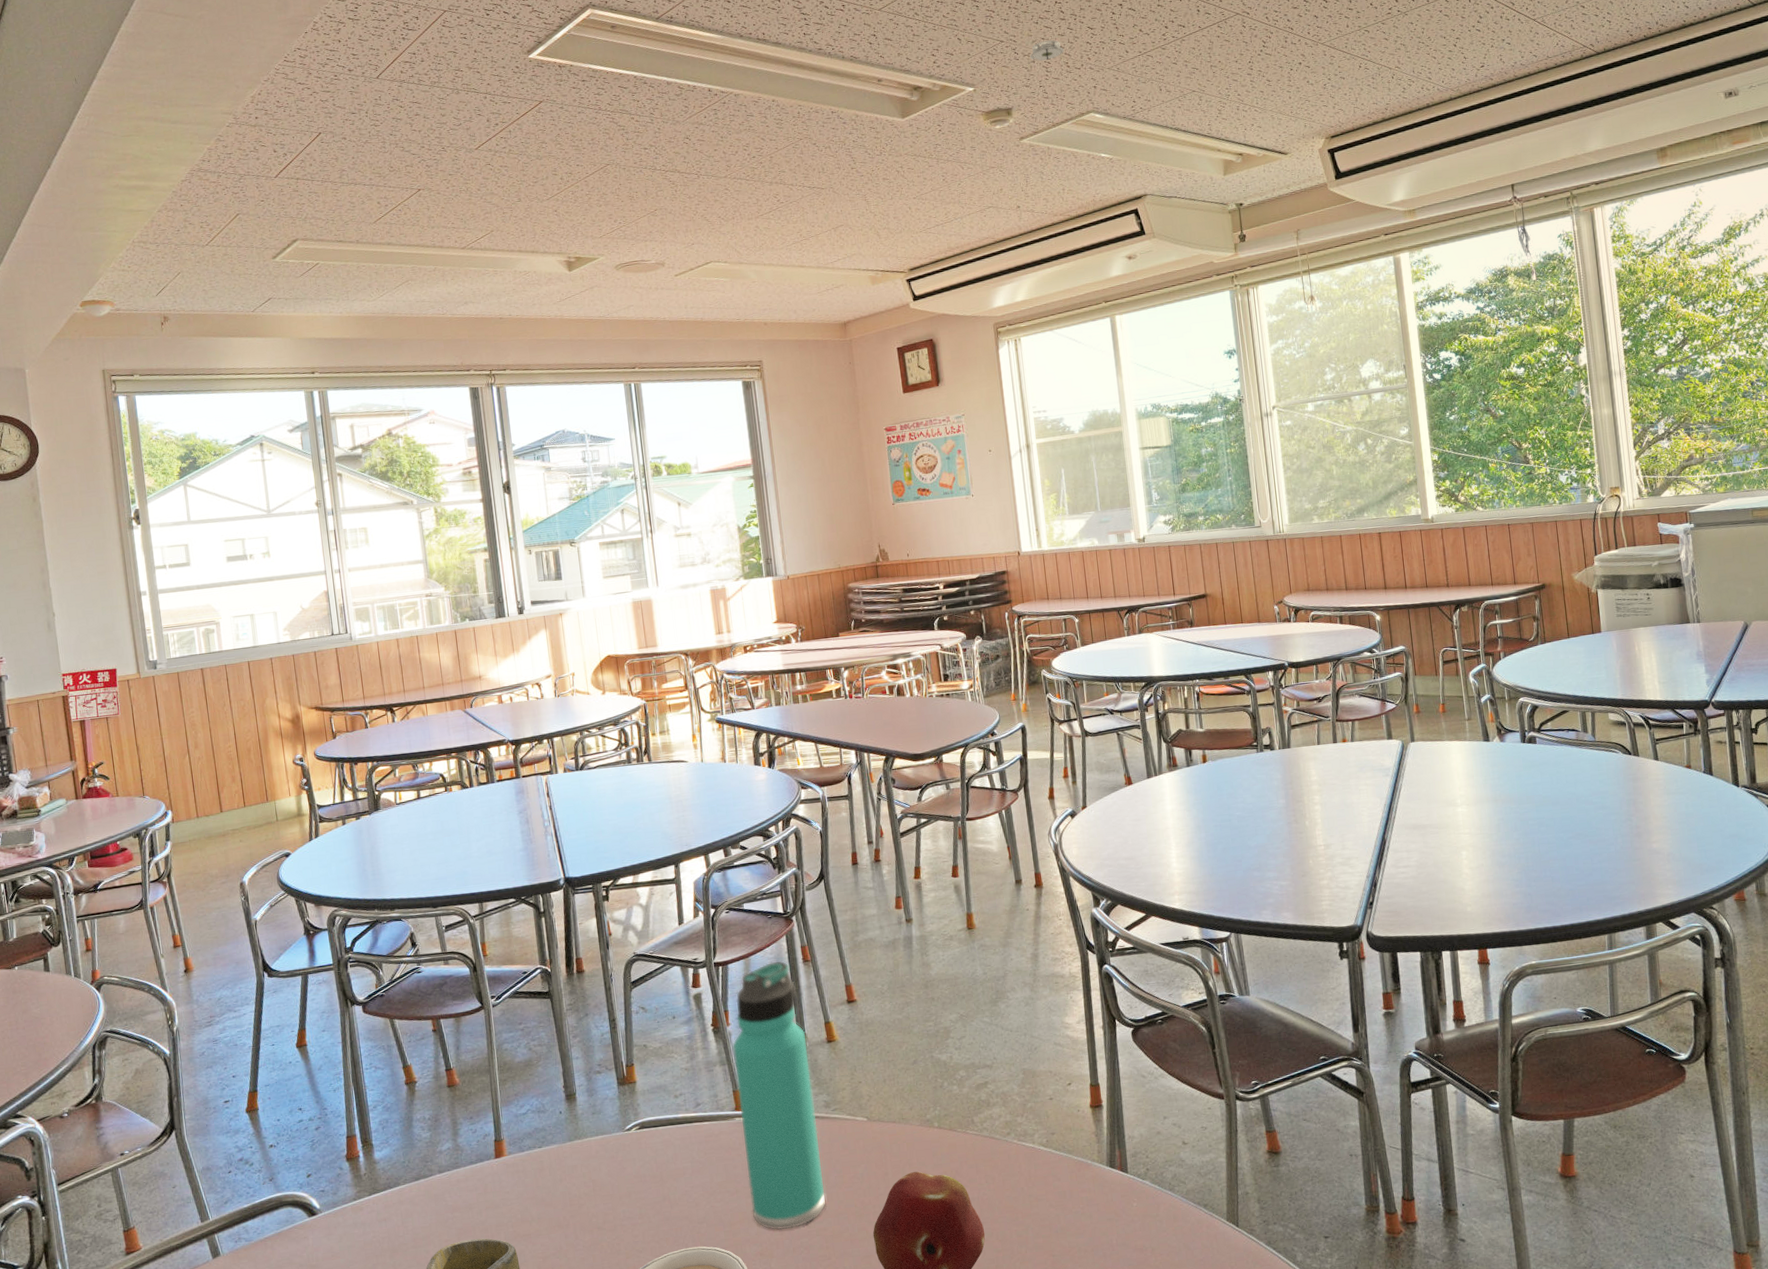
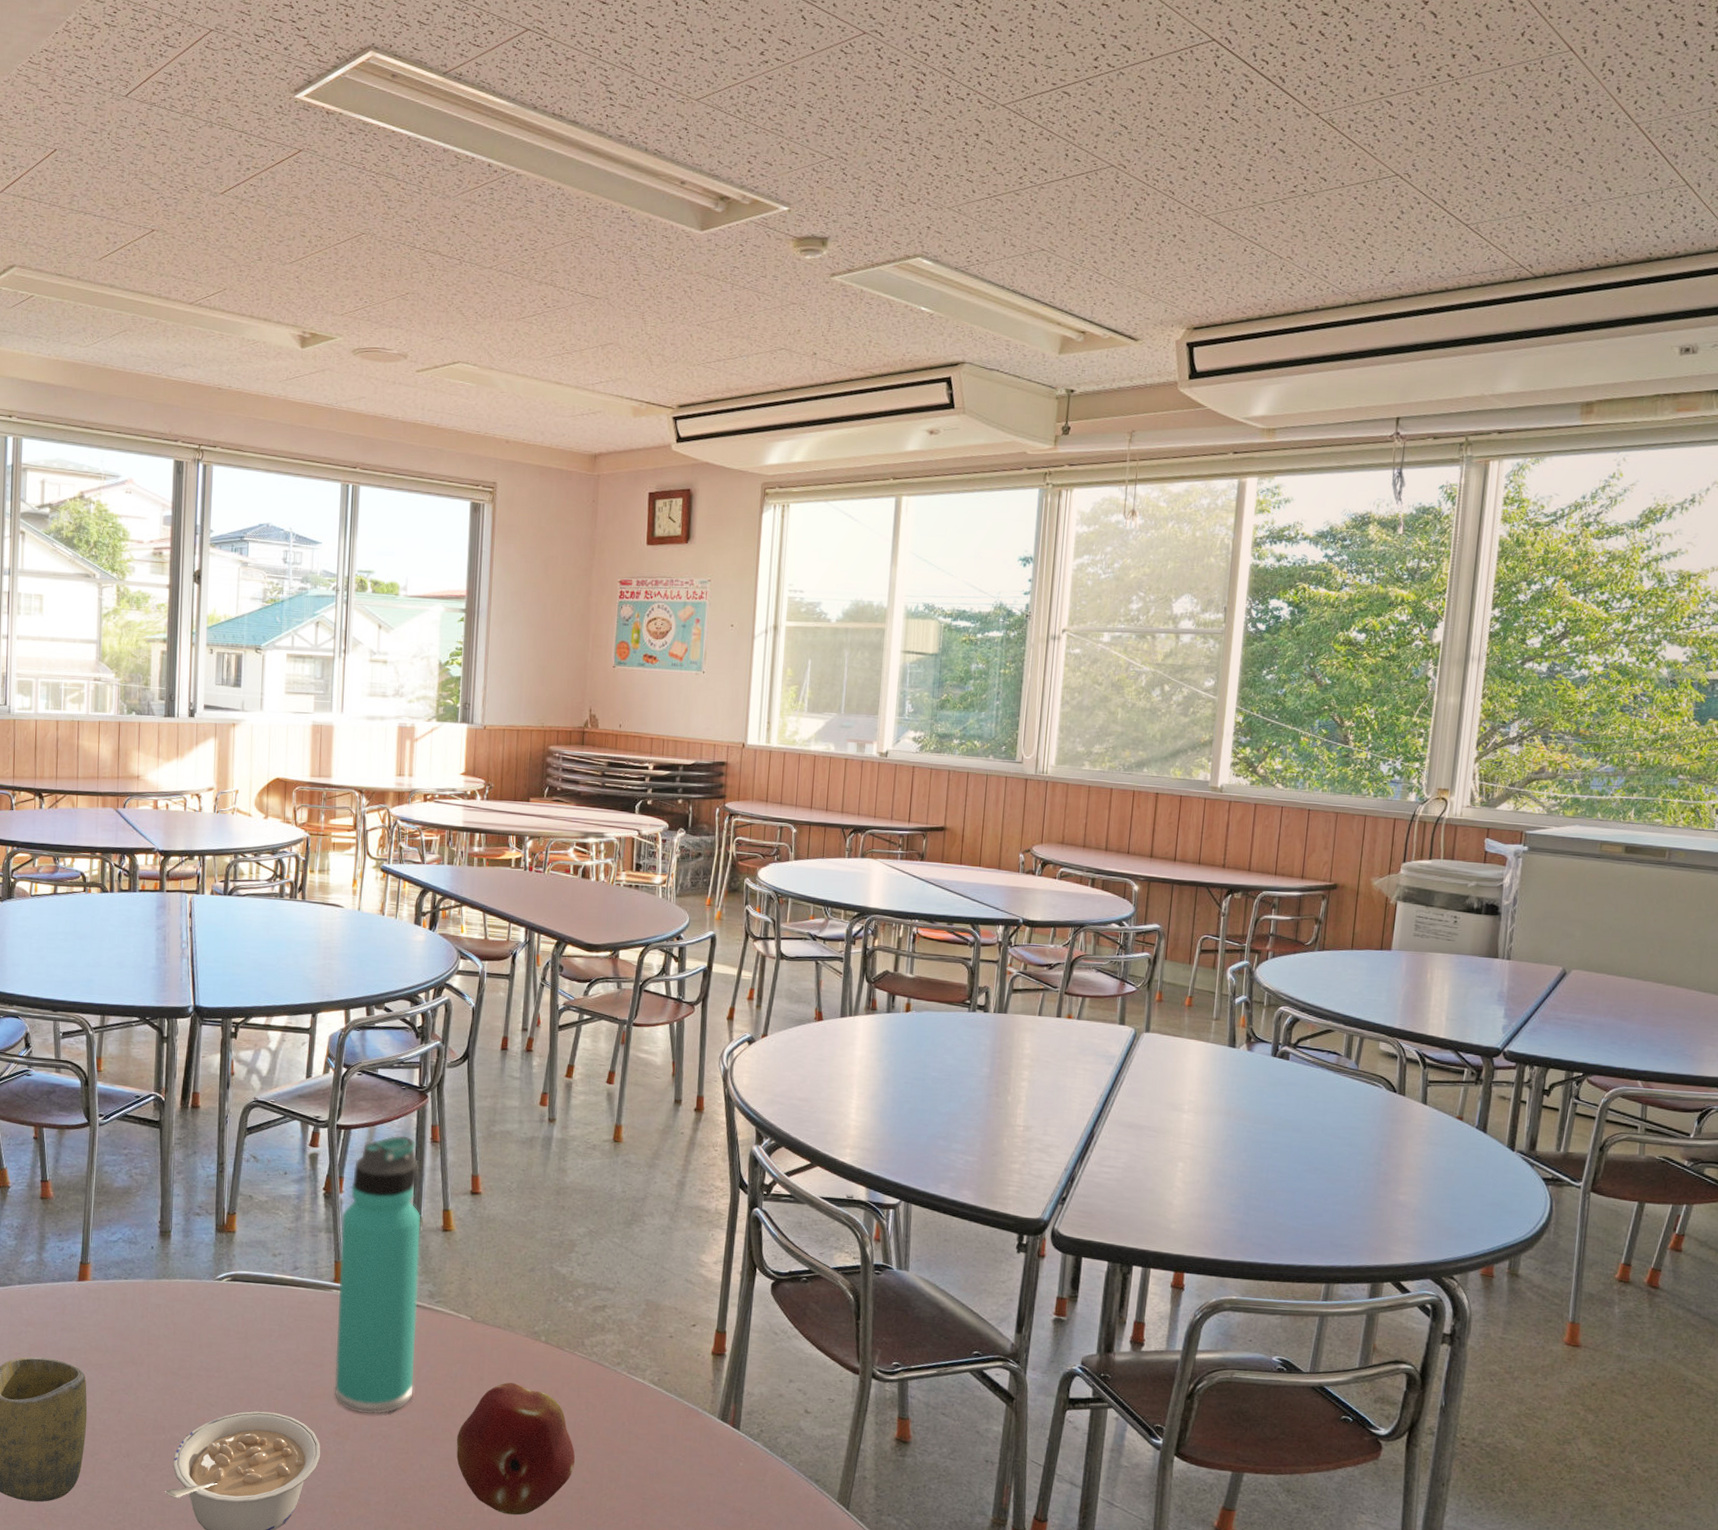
smoke detector: present [1029,40,1064,64] -> none [857,165,901,189]

